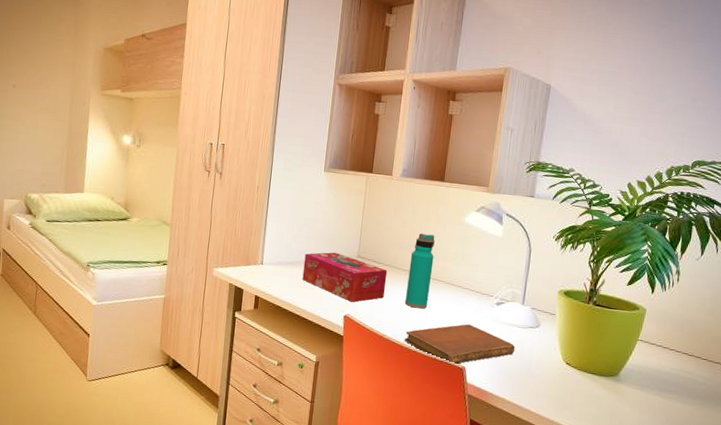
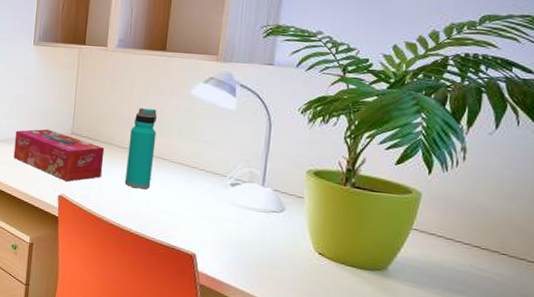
notebook: present [405,324,515,364] -> none [126,206,255,251]

